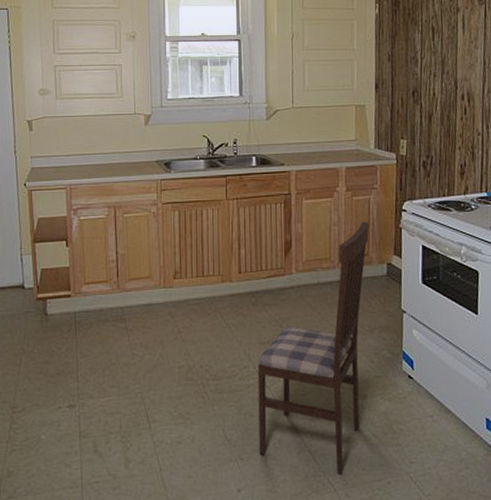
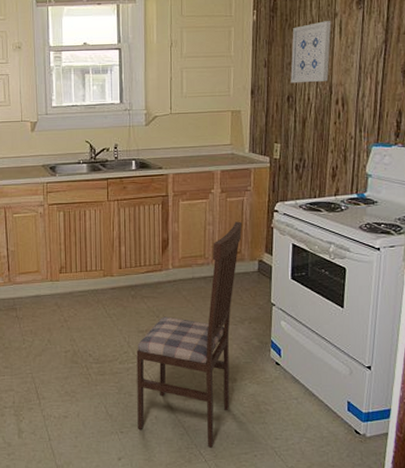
wall art: none [415,16,454,78] -> present [290,21,332,83]

